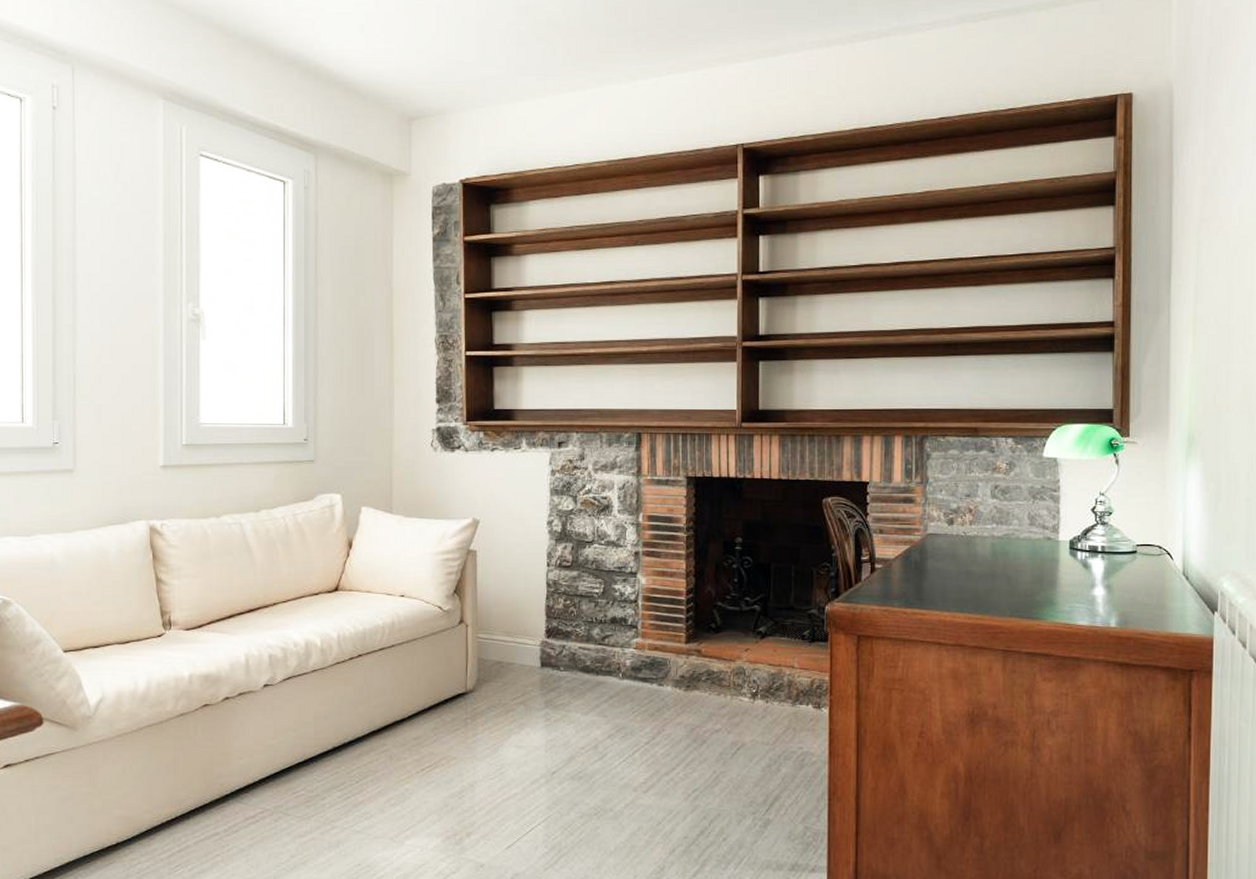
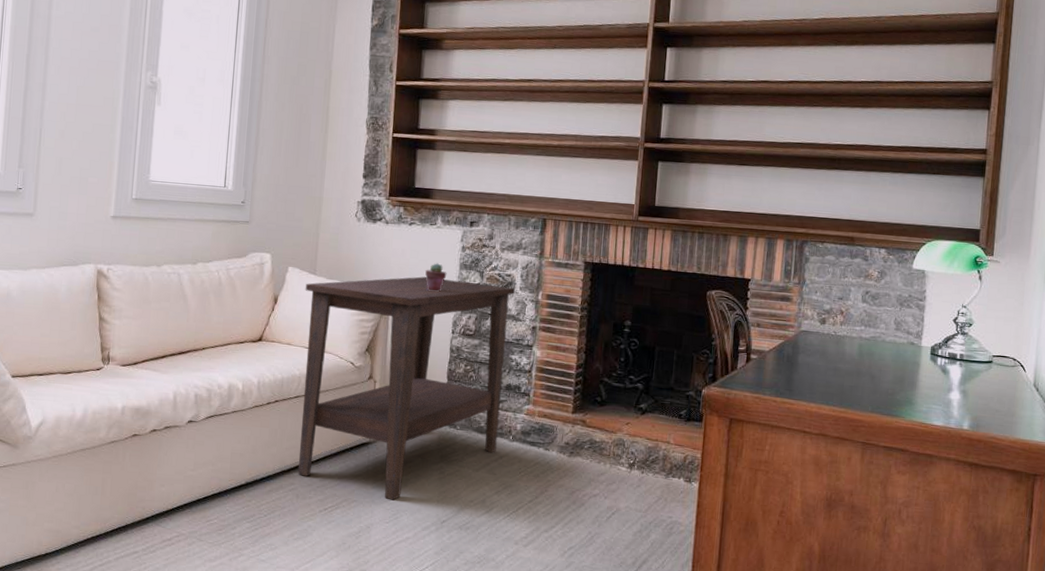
side table: none [382,506,613,754] -> present [297,276,515,501]
potted succulent: none [513,490,537,521] -> present [425,263,447,292]

